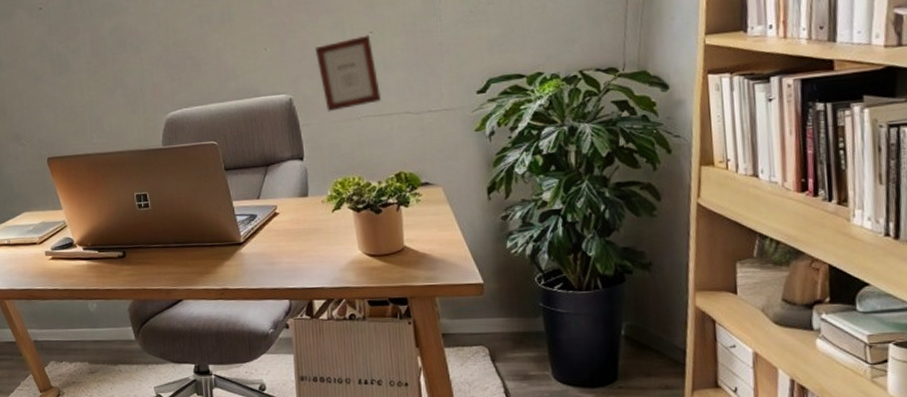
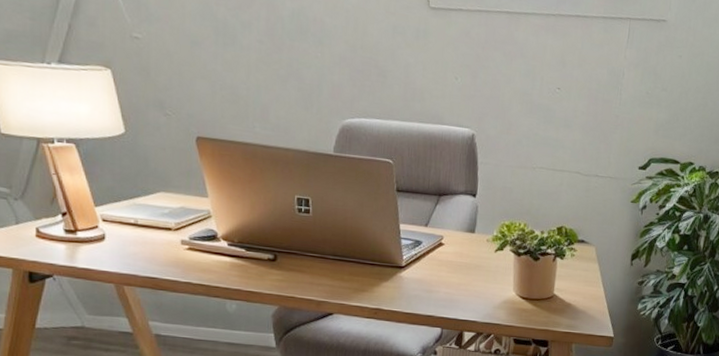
picture frame: present [314,34,382,112] -> none [503,88,558,158]

